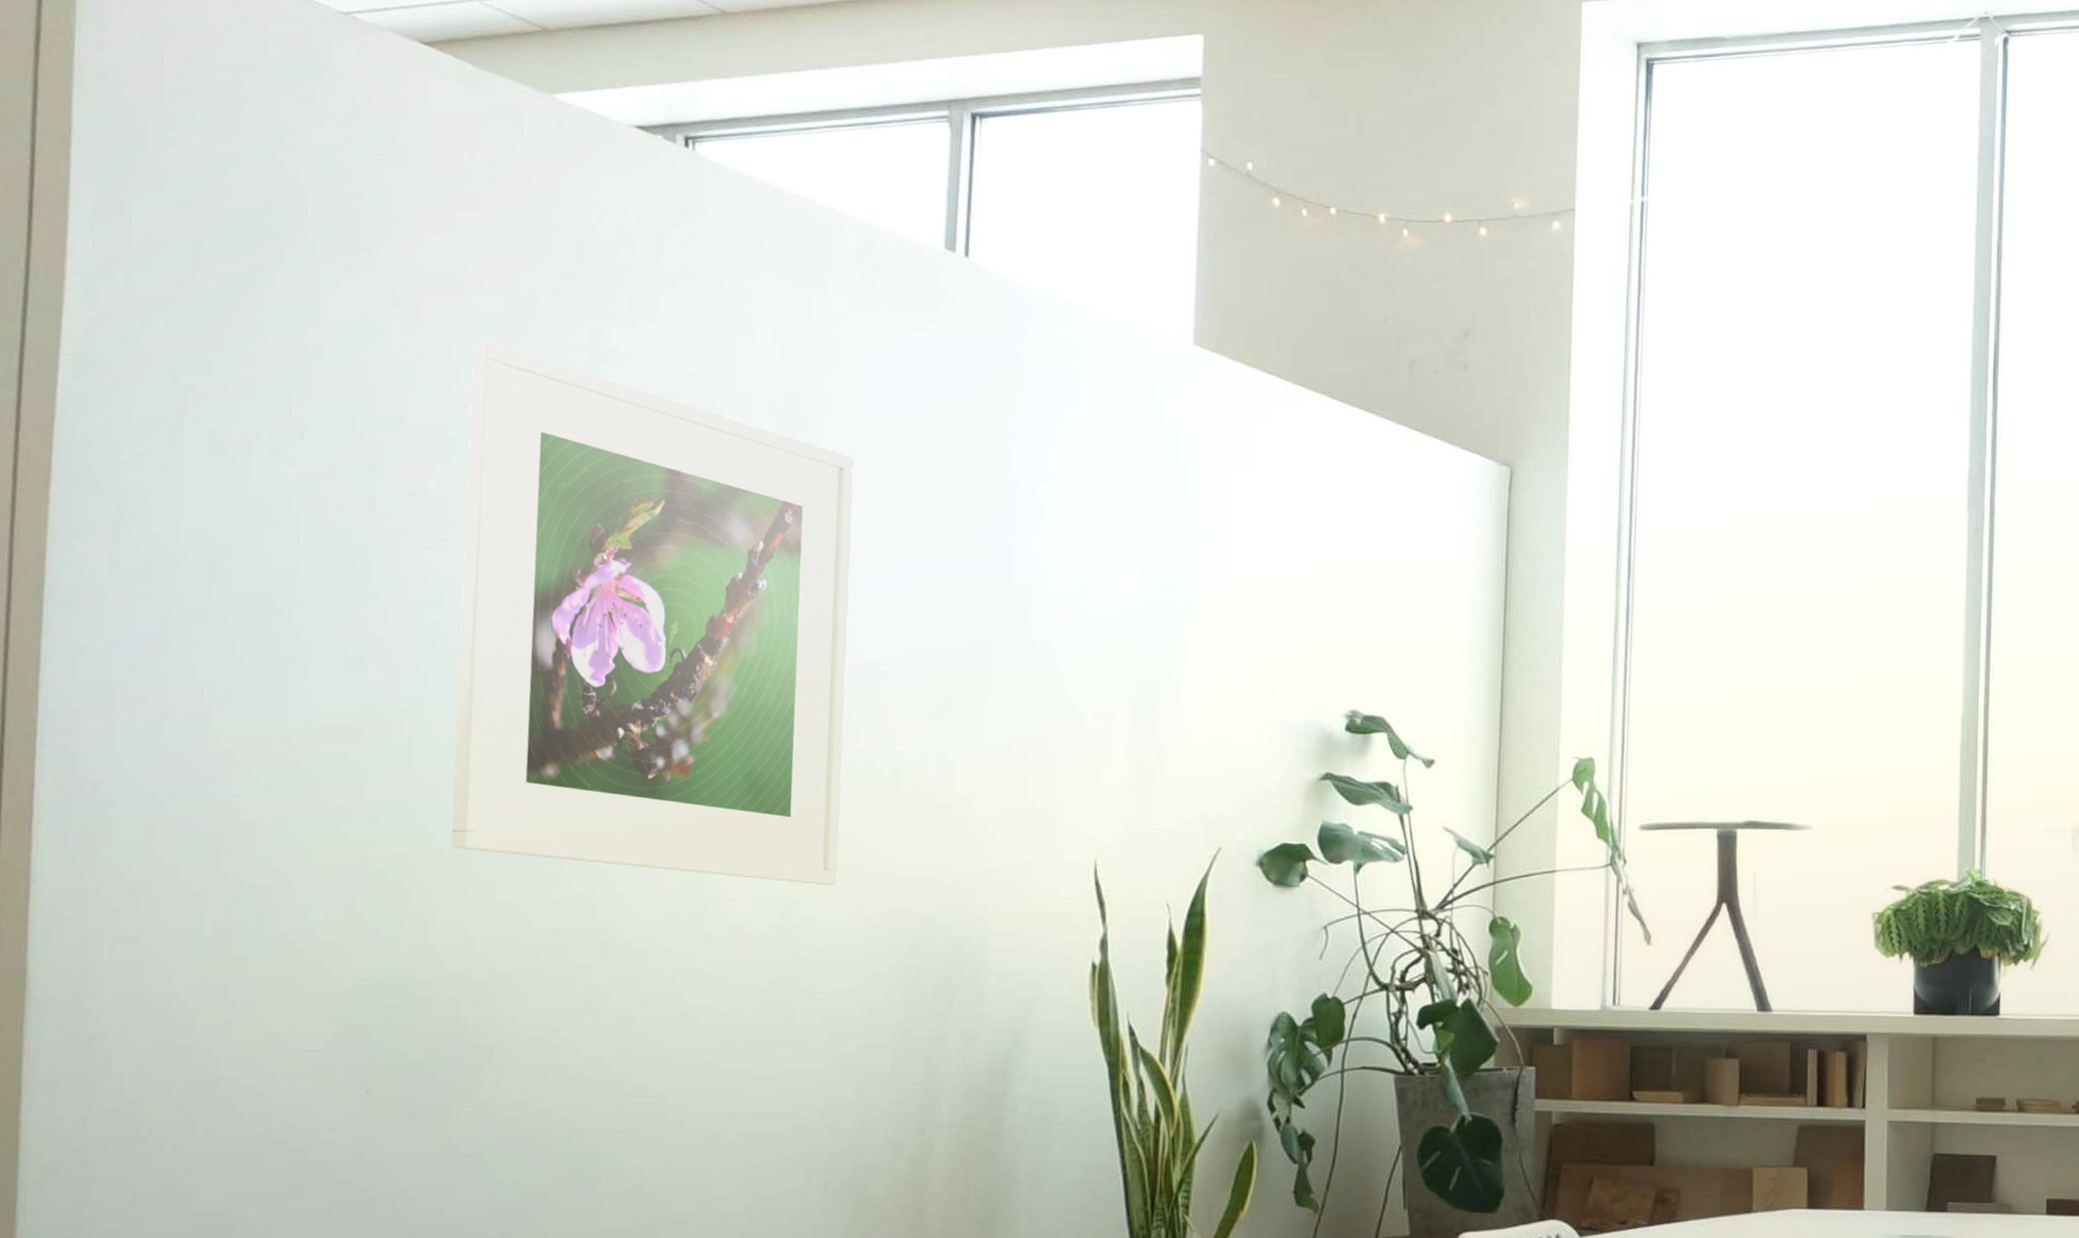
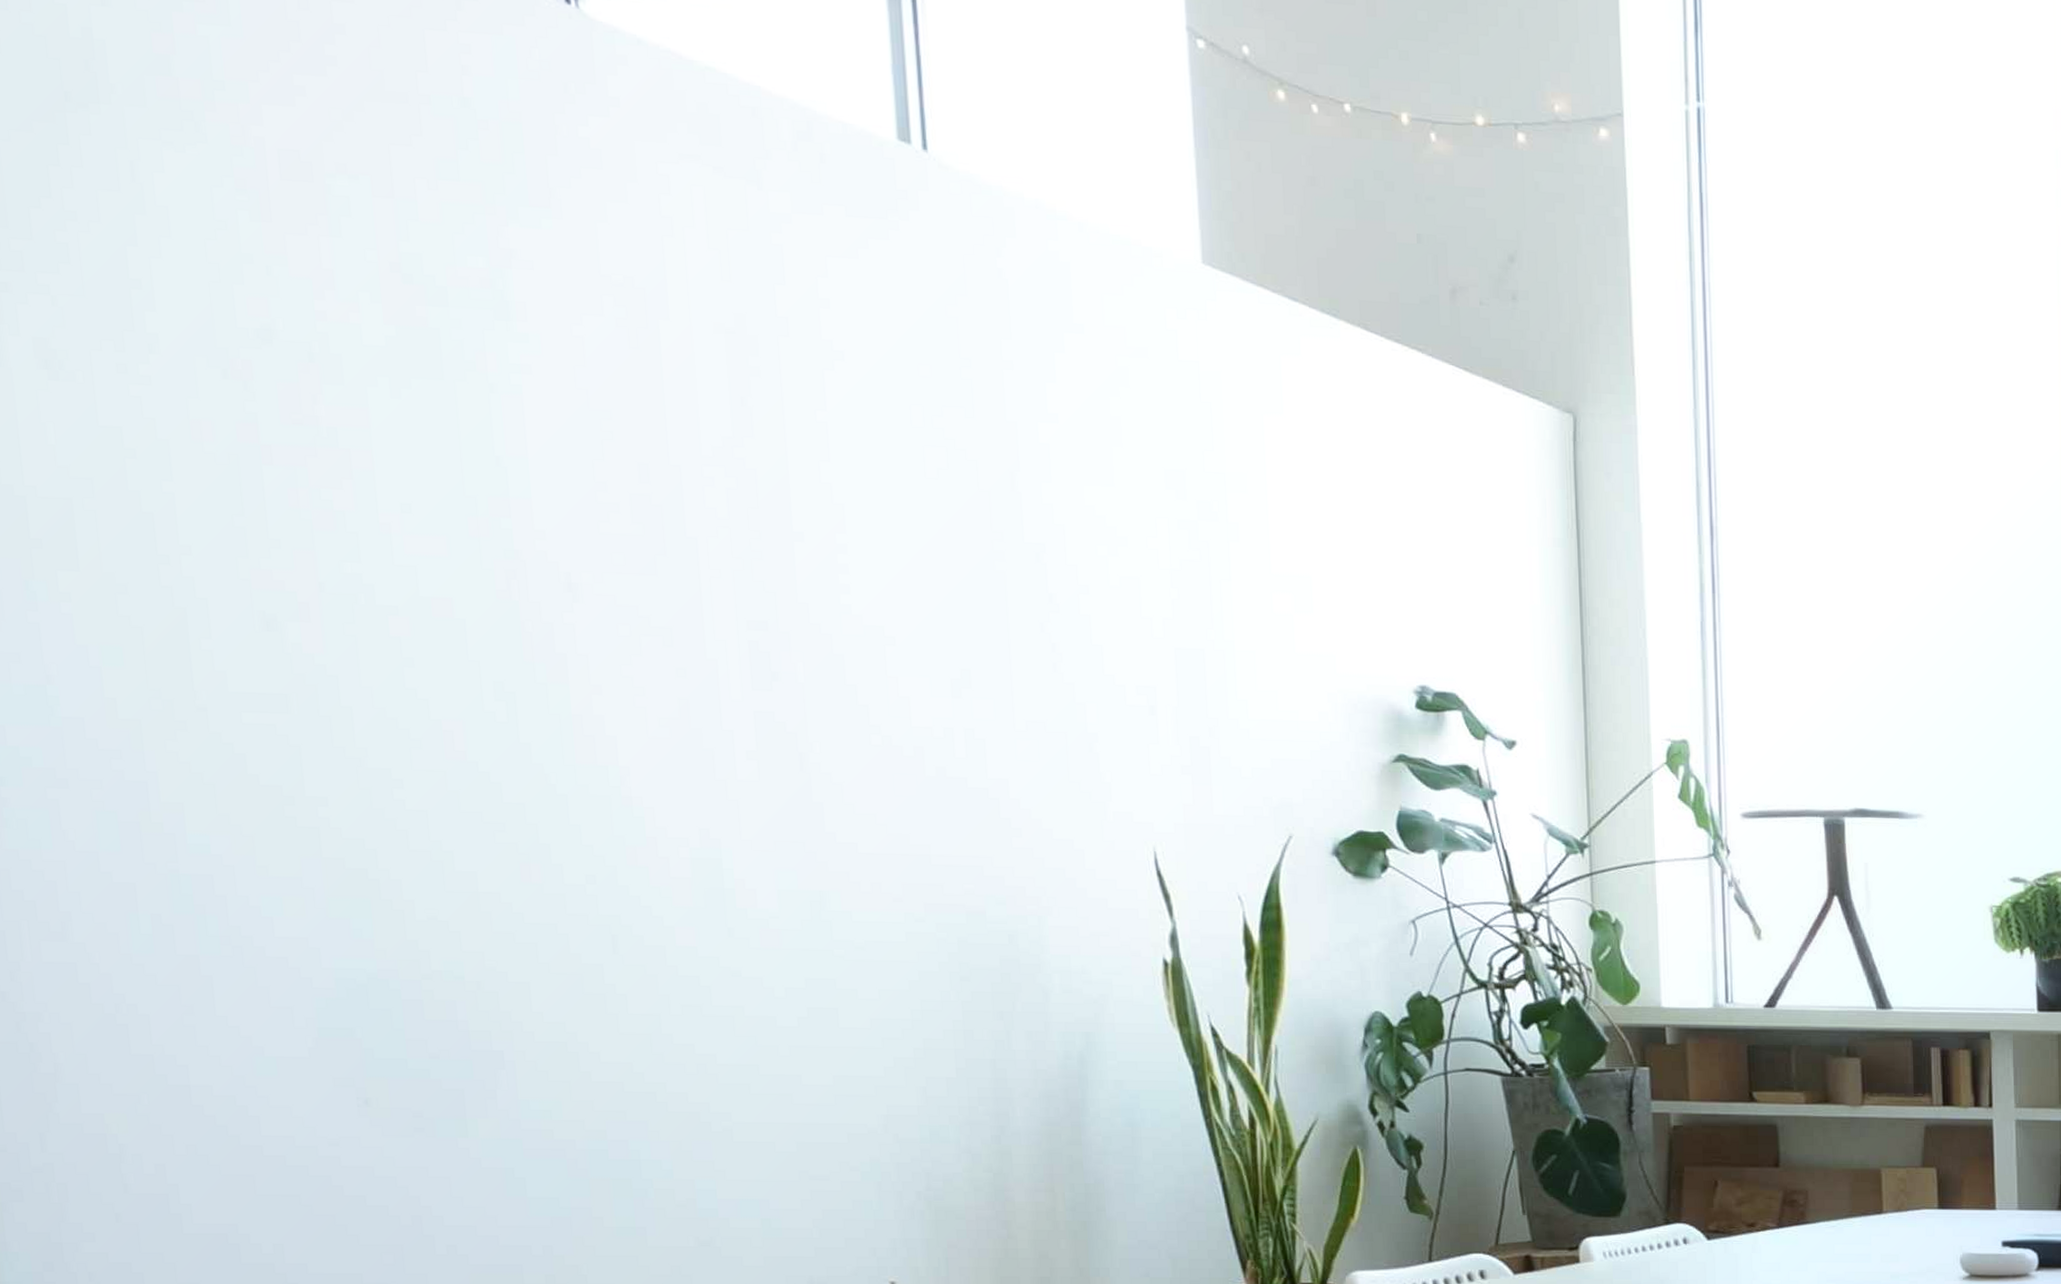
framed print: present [451,341,854,886] -> none [344,237,869,877]

